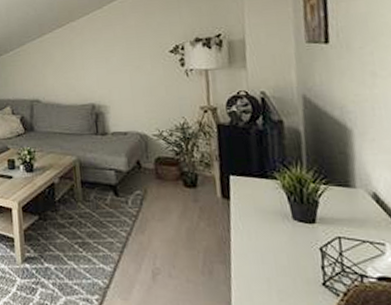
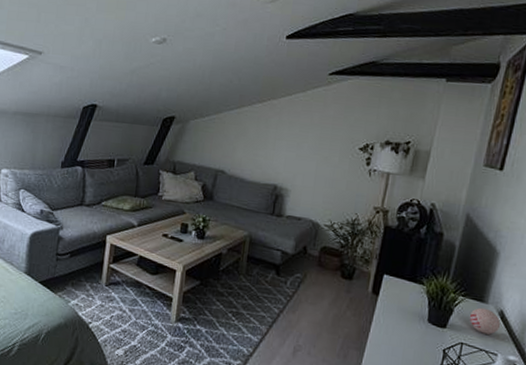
decorative ball: none [338,193,379,223] -> present [469,307,501,335]

